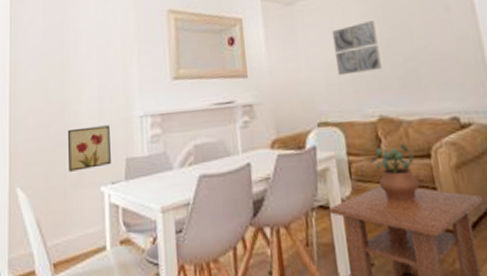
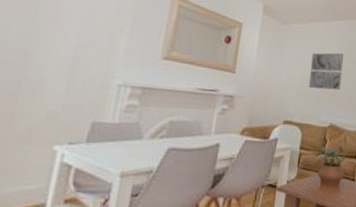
wall art: present [67,125,111,172] -> none [16,82,81,127]

